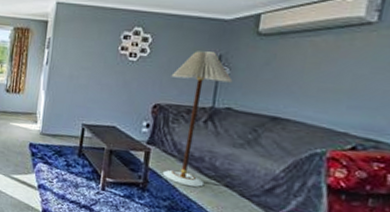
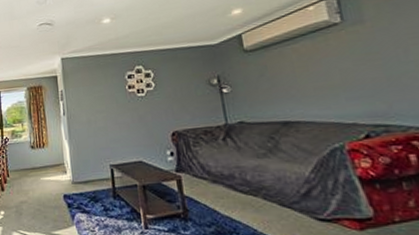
floor lamp: present [162,51,233,187] -> none [180,74,243,206]

